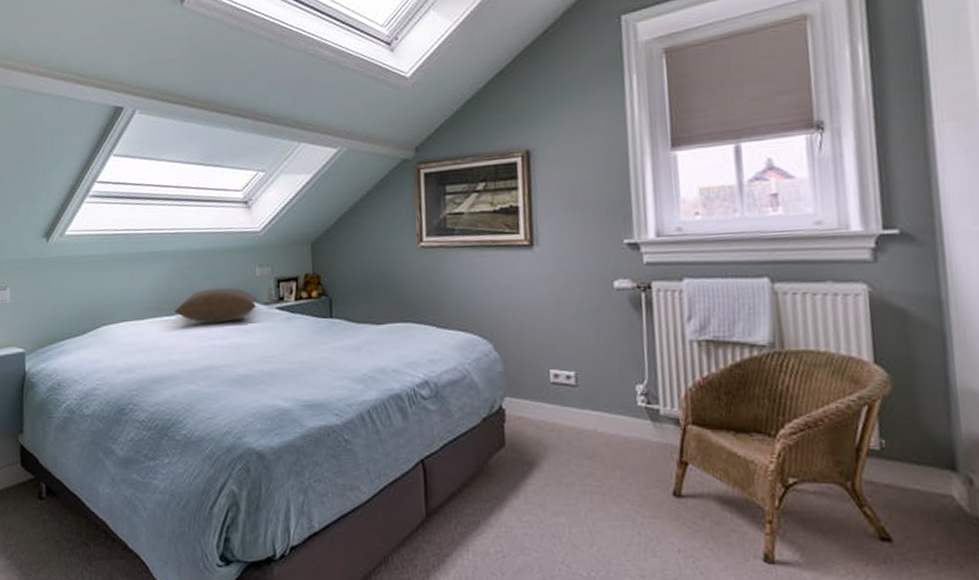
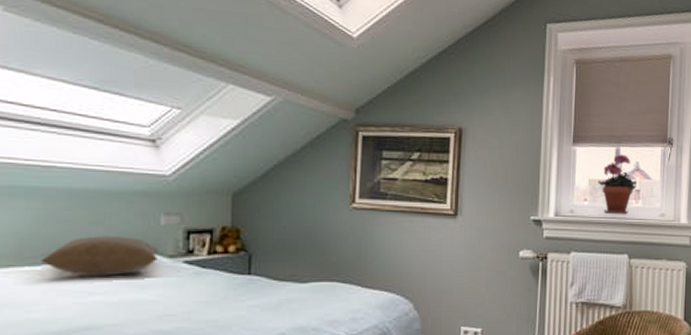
potted plant: none [712,151,772,229] -> present [597,154,637,215]

